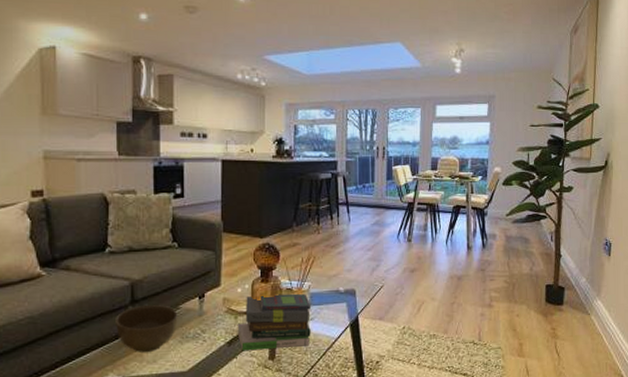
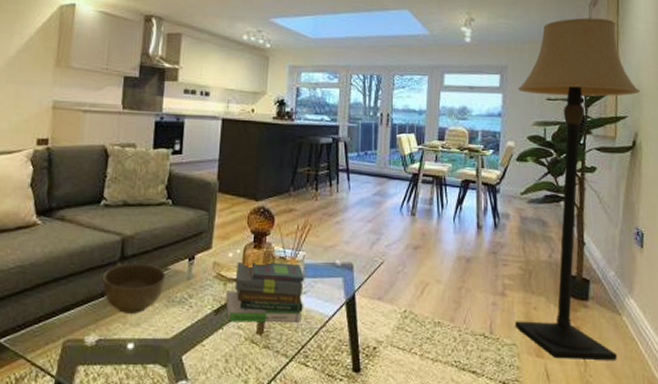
lamp: none [500,45,614,356] -> present [515,17,641,360]

